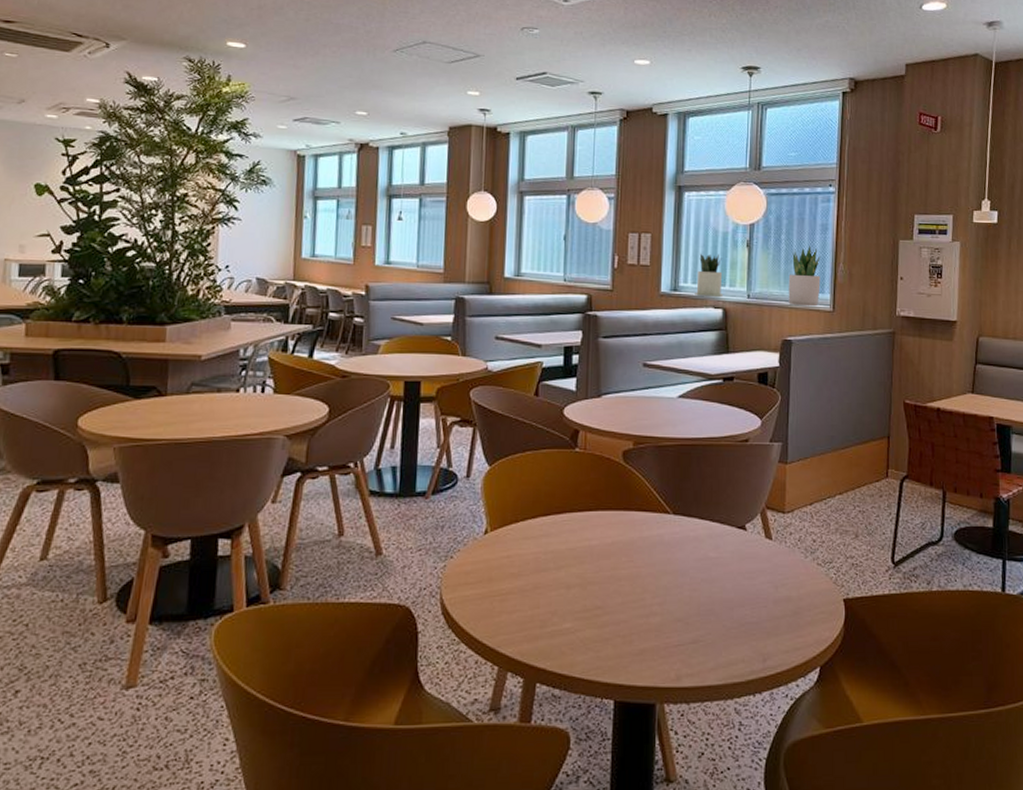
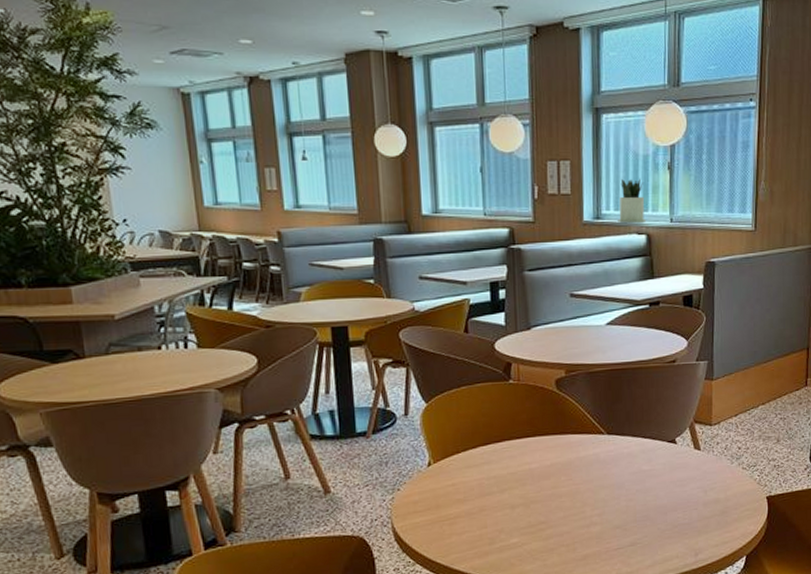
planter: present [788,245,821,307] -> none [710,164,742,227]

